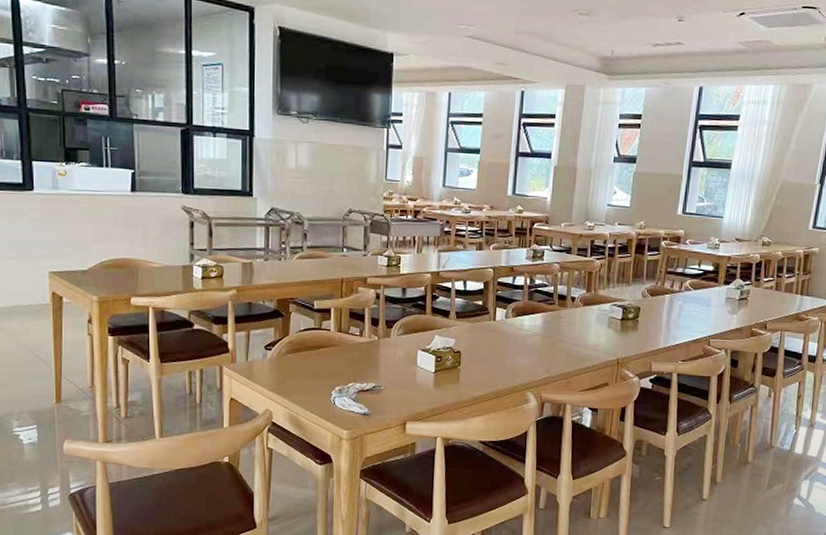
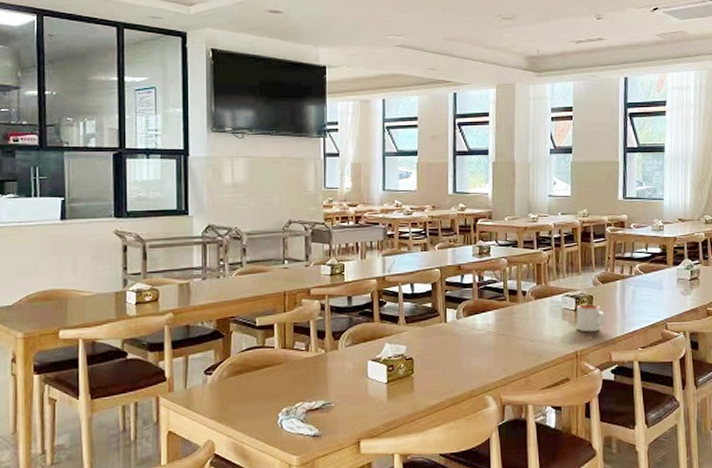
mug: none [621,314,651,342] -> present [576,304,607,333]

